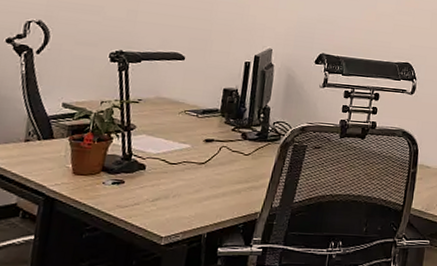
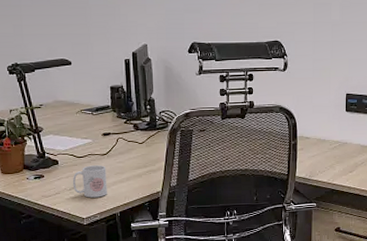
mug: none [157,174,201,213] -> present [72,165,107,198]

